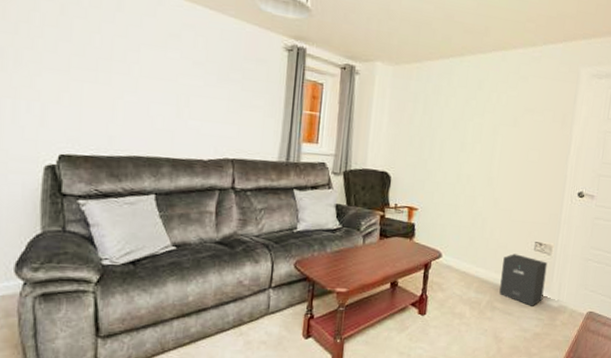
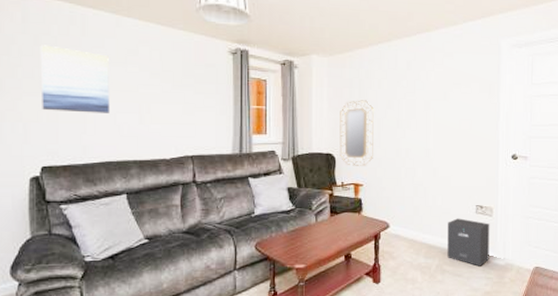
wall art: none [64,15,146,102] -> present [40,45,111,113]
home mirror: none [395,117,438,189] -> present [339,100,374,166]

